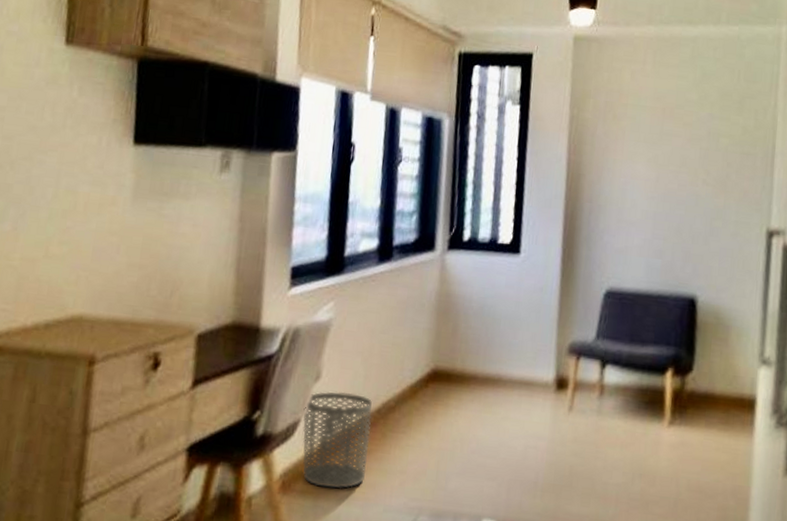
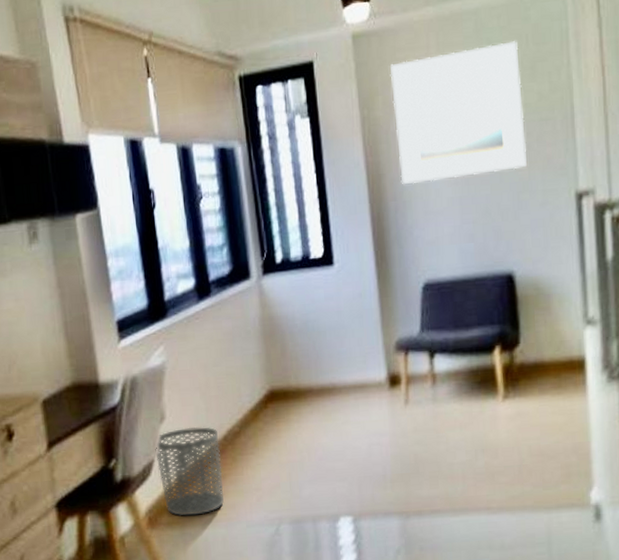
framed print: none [599,71,730,196] -> present [390,41,527,185]

